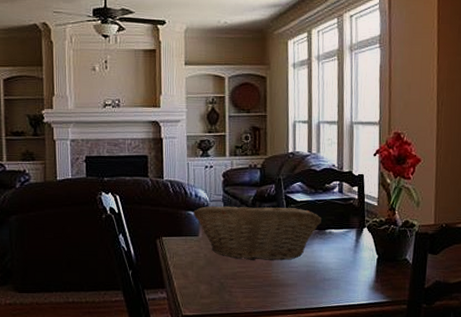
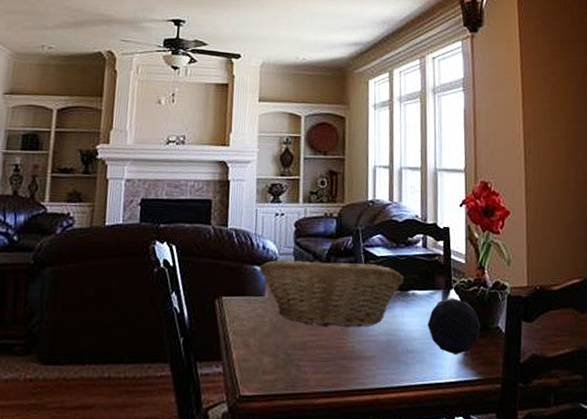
decorative orb: none [343,235,390,282] -> present [428,298,481,355]

